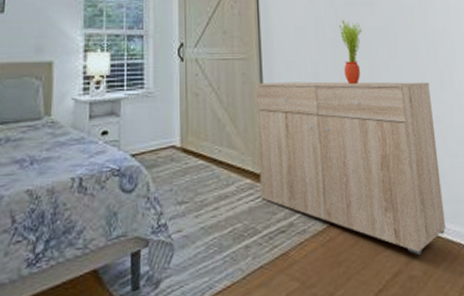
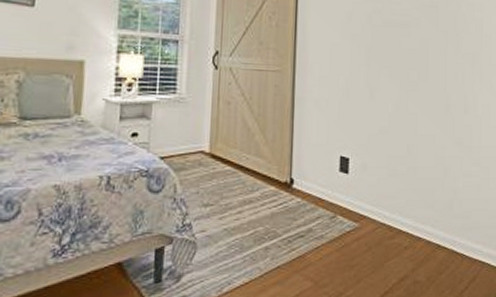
dresser: present [256,81,446,256] -> none [283,95,454,264]
potted plant: present [338,20,363,85] -> none [373,39,397,103]

